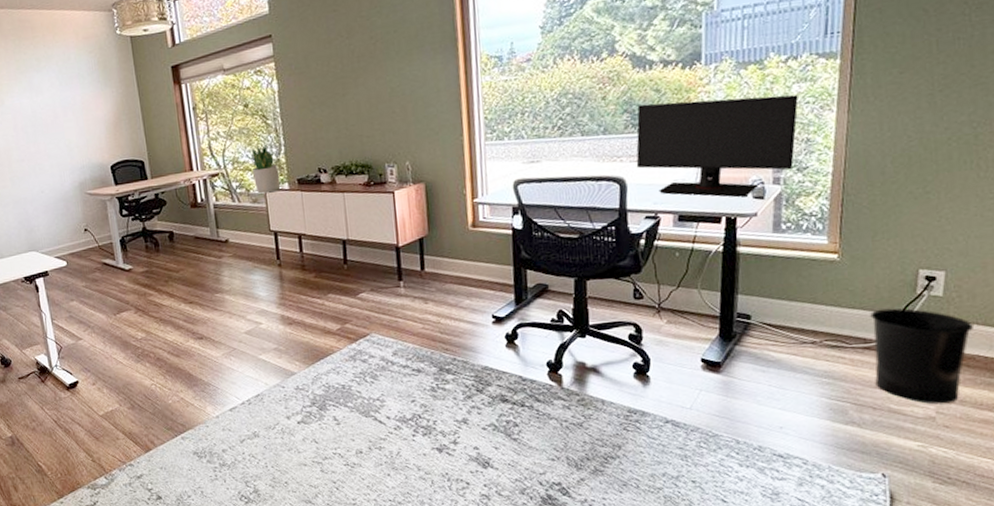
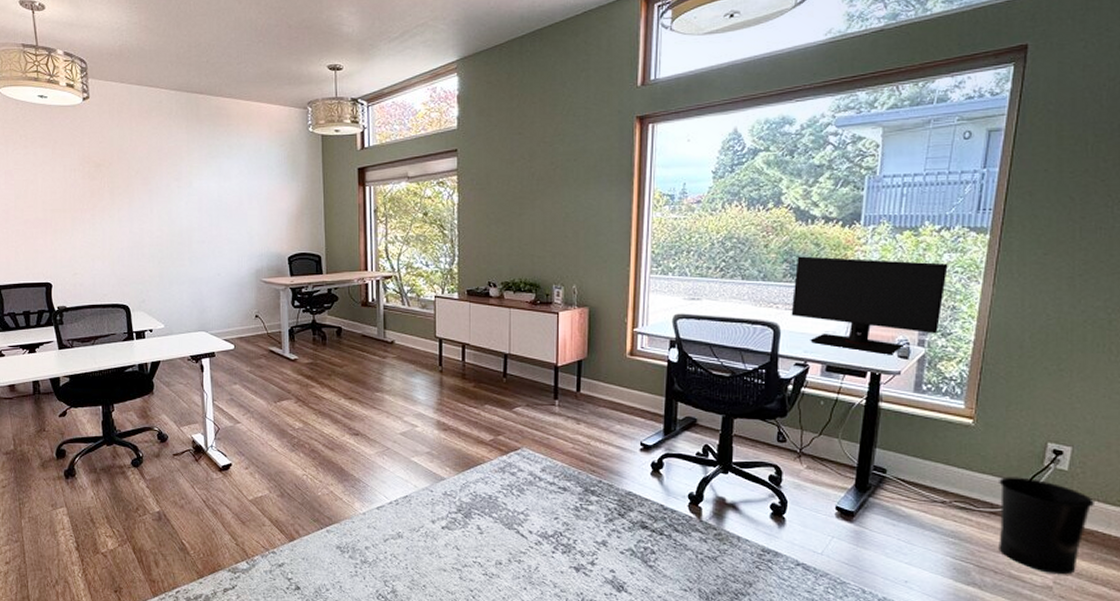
planter: present [250,142,281,194] -> none [424,251,451,300]

